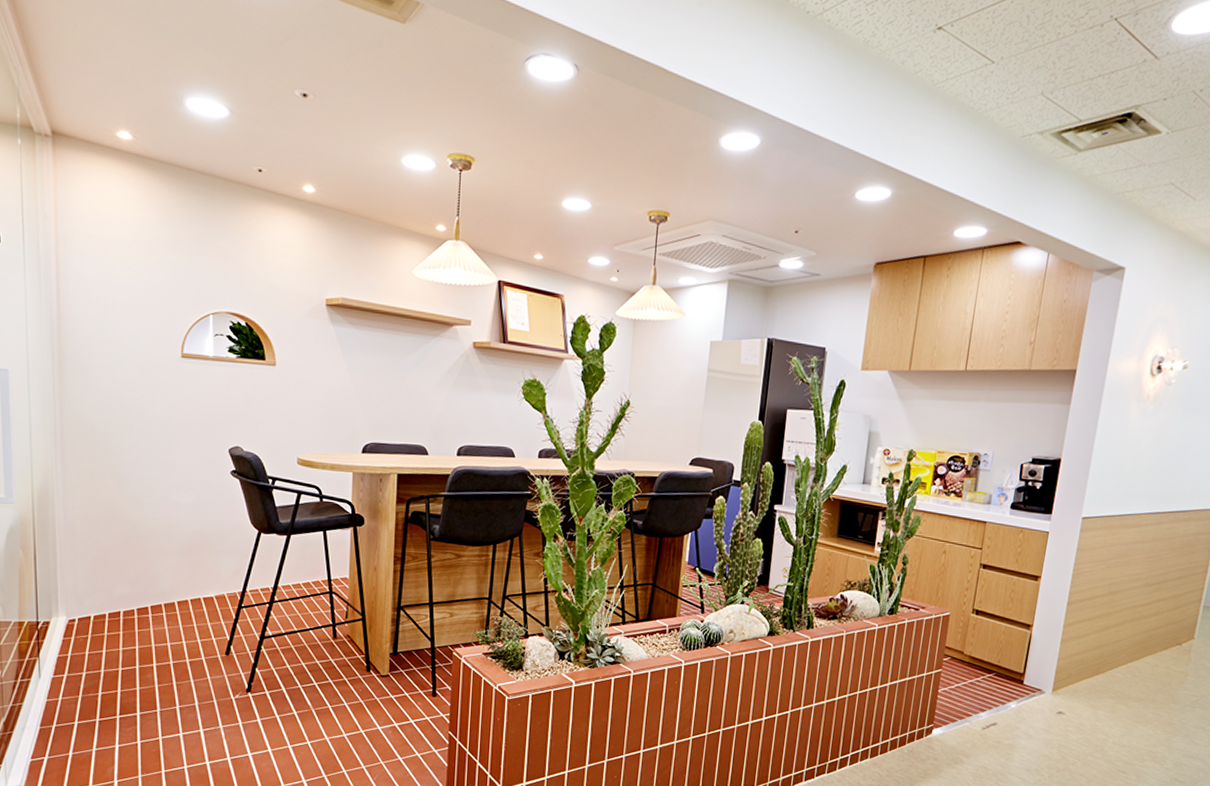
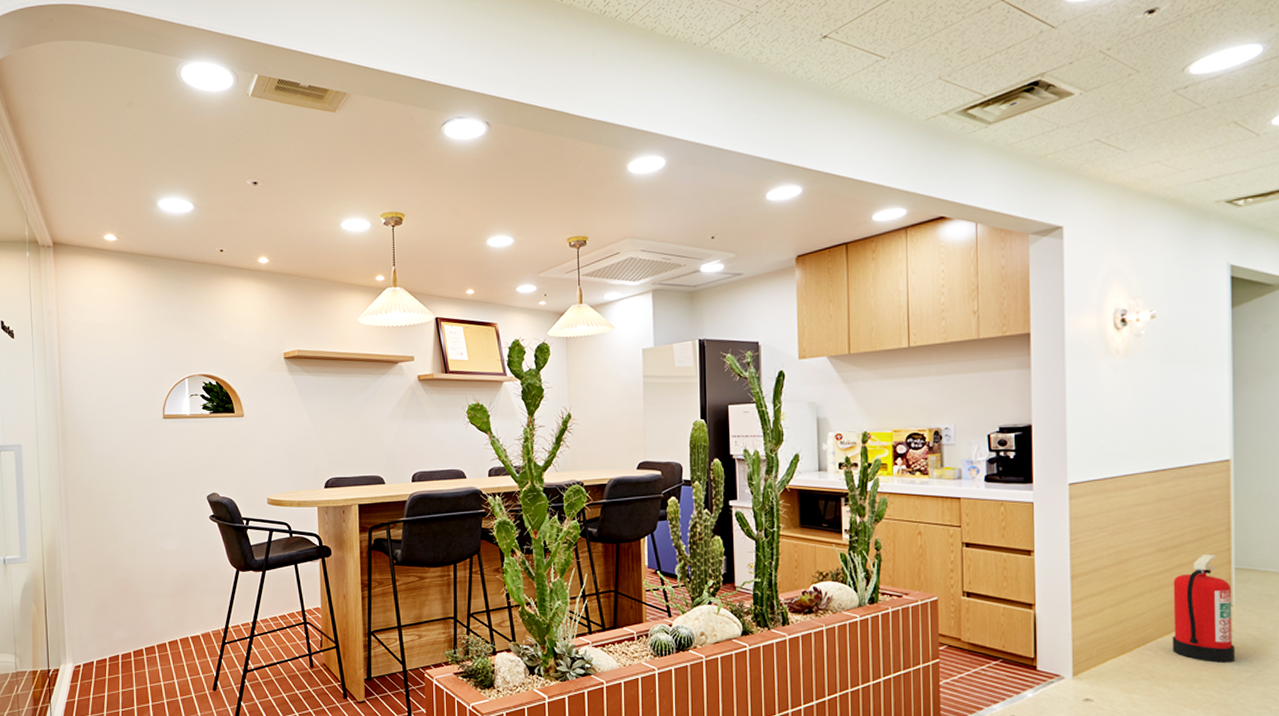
fire extinguisher: none [1138,591,1197,688] -> present [1172,553,1236,663]

